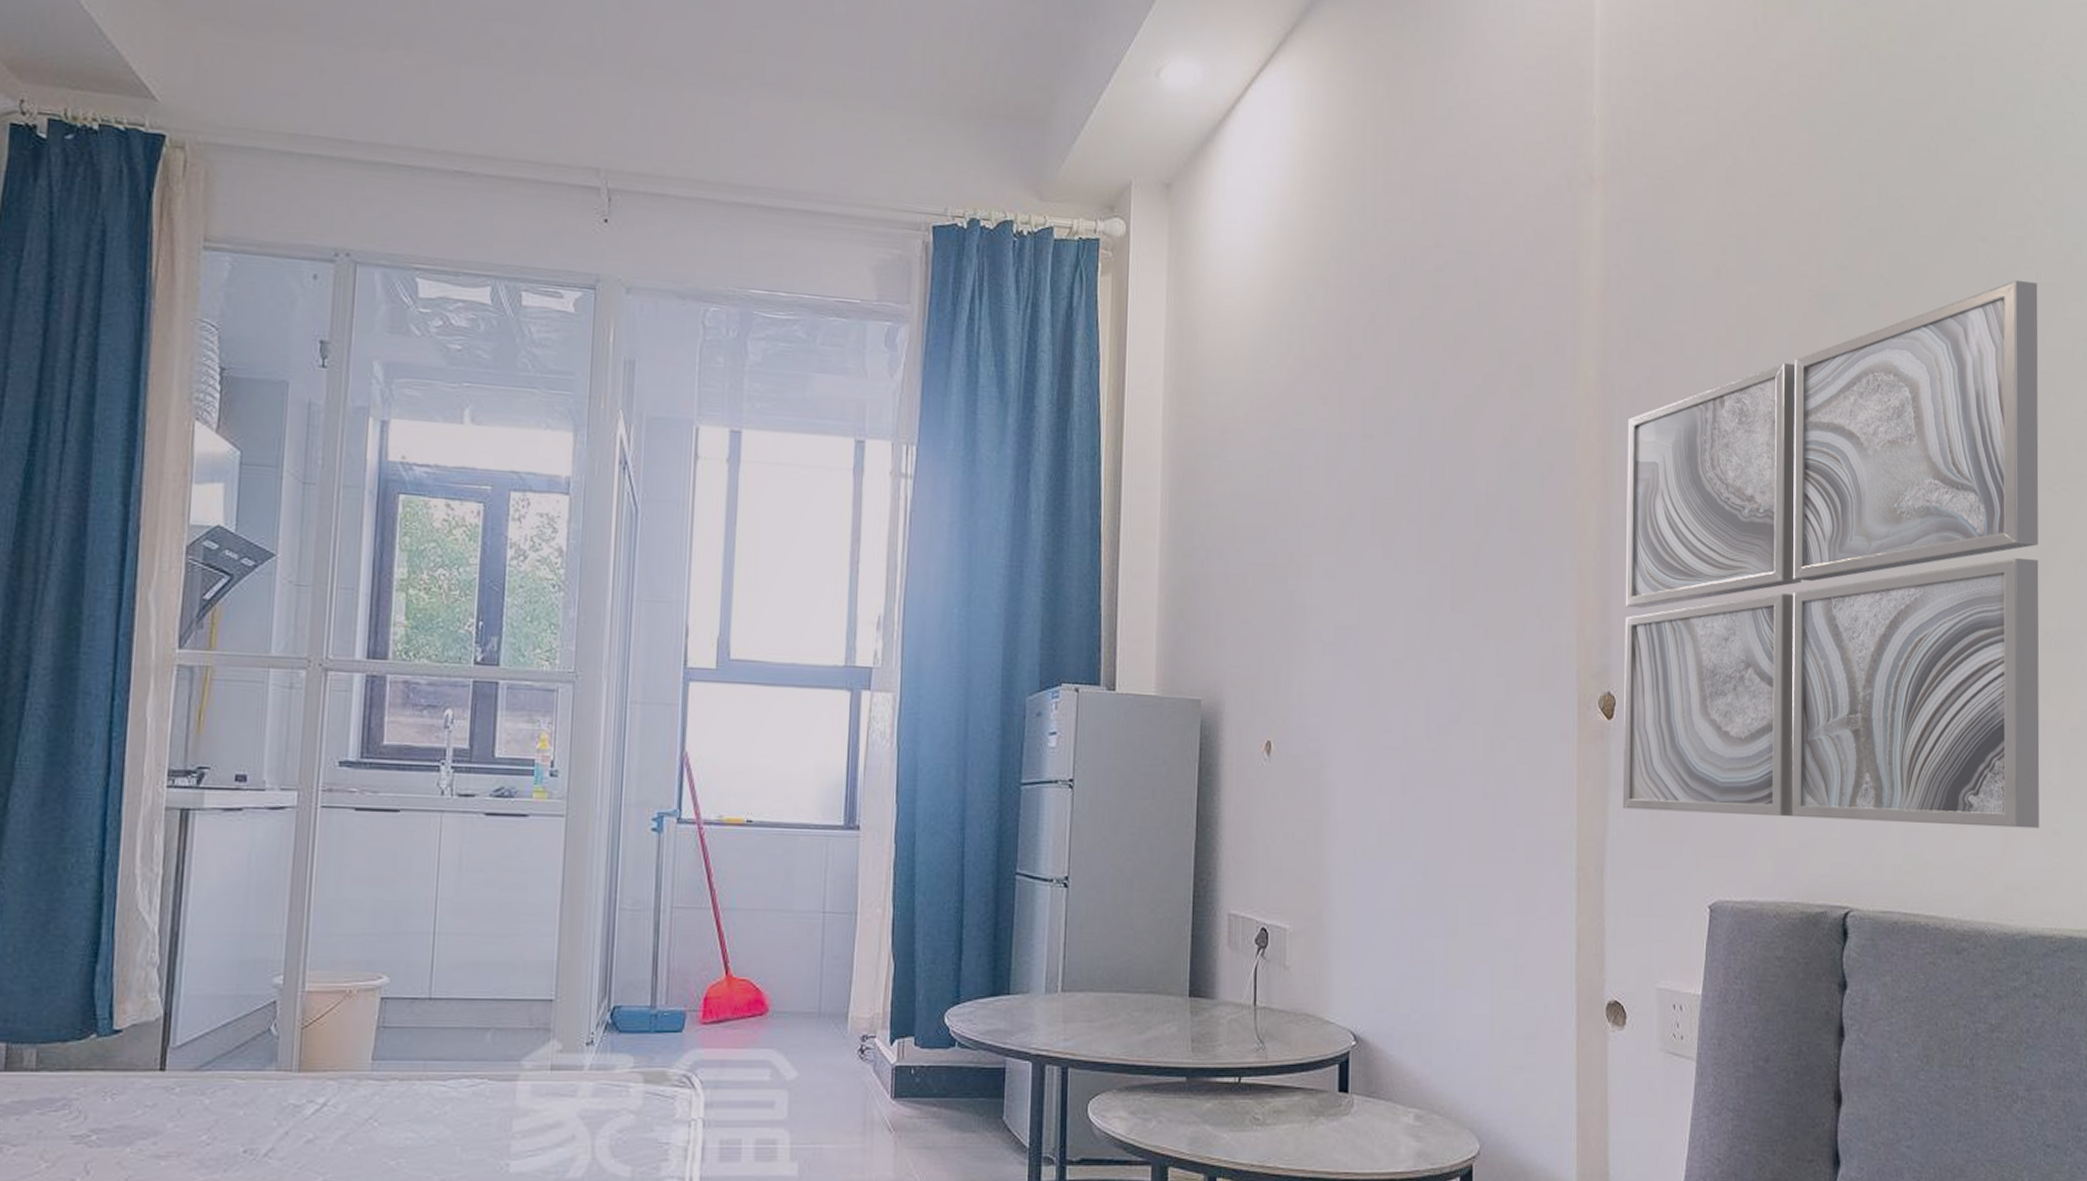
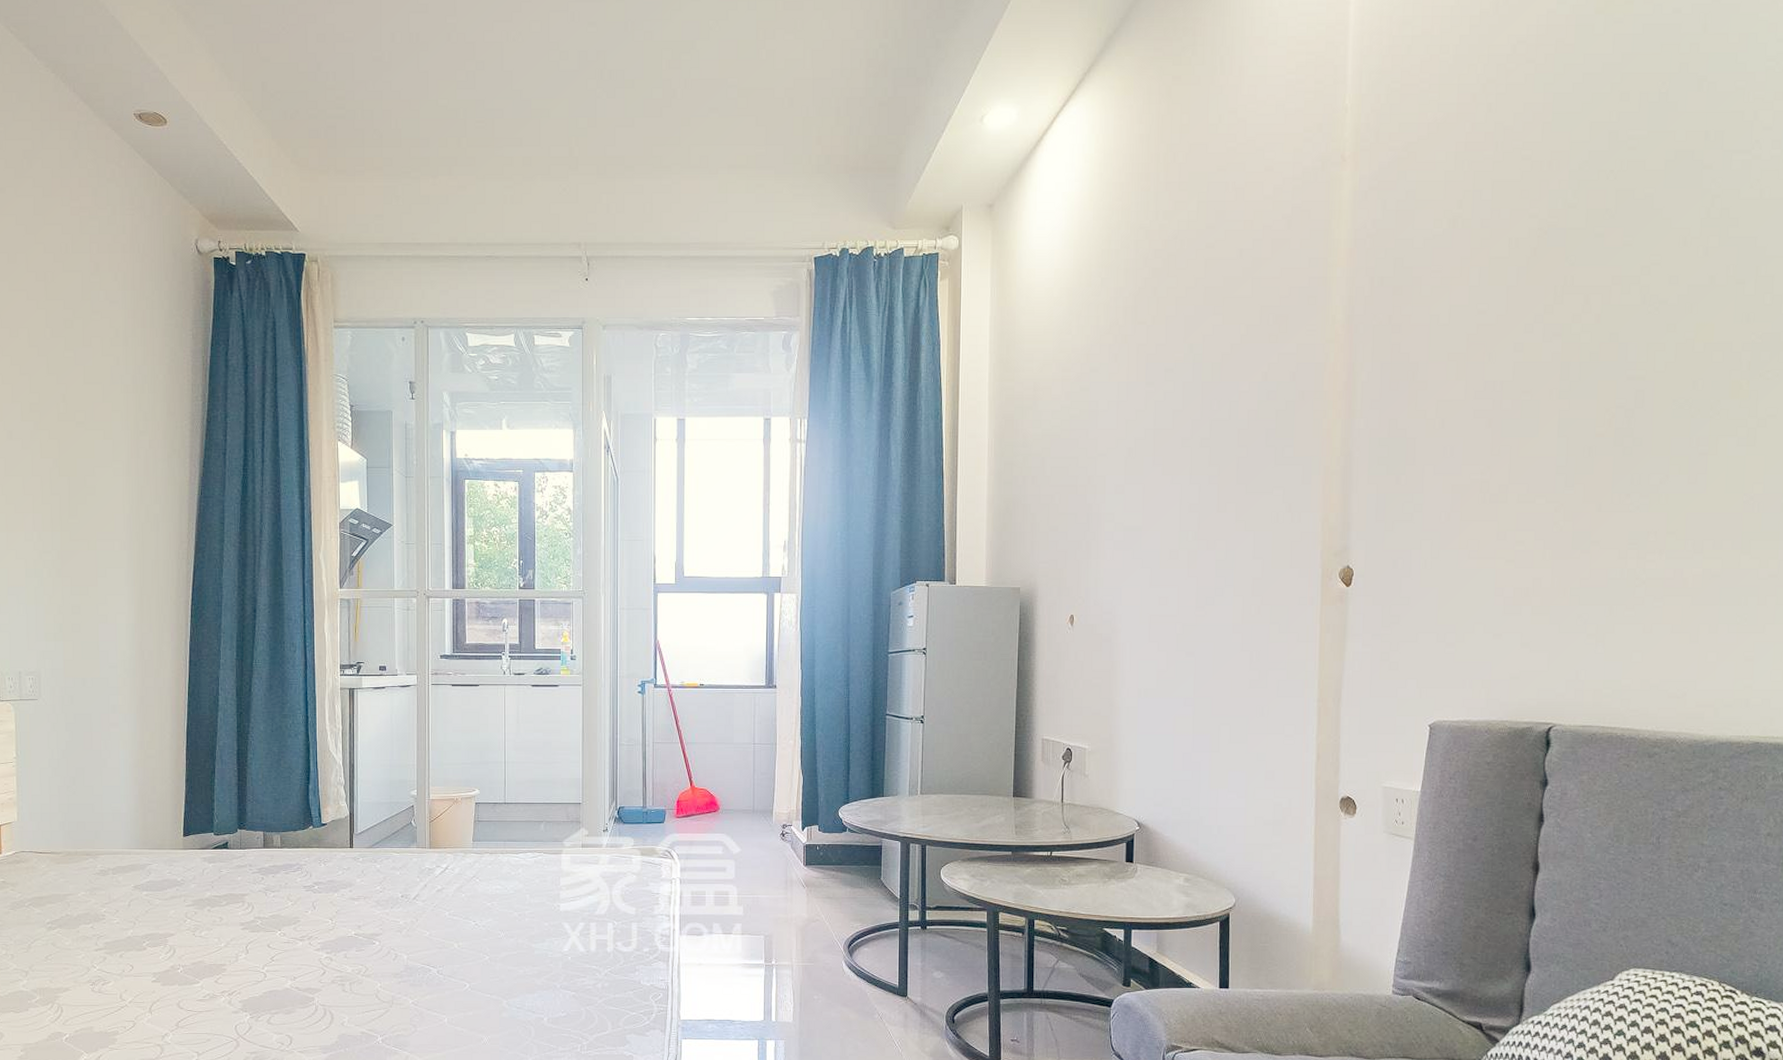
wall art: present [1622,280,2040,829] -> none [1357,199,1761,657]

